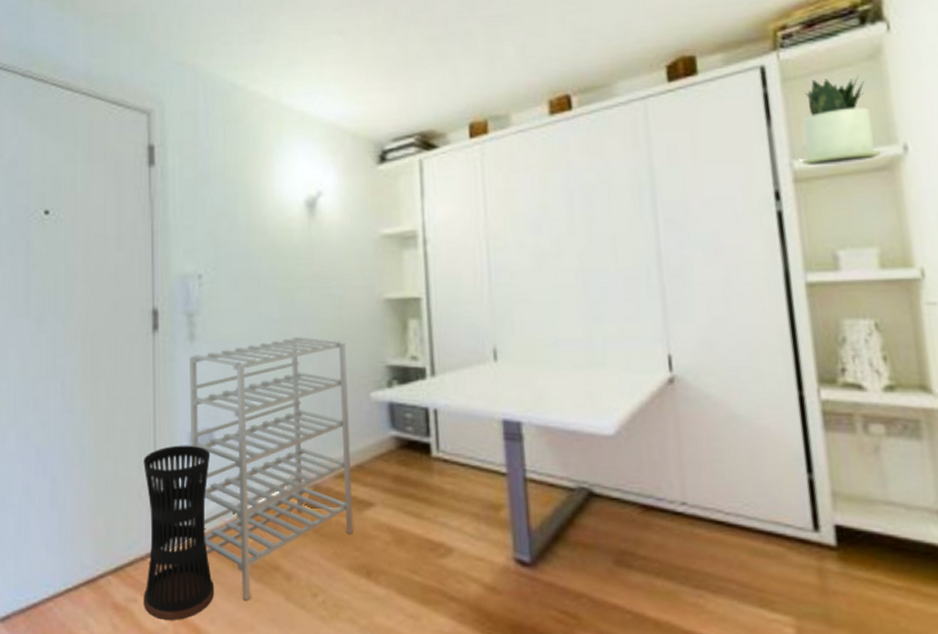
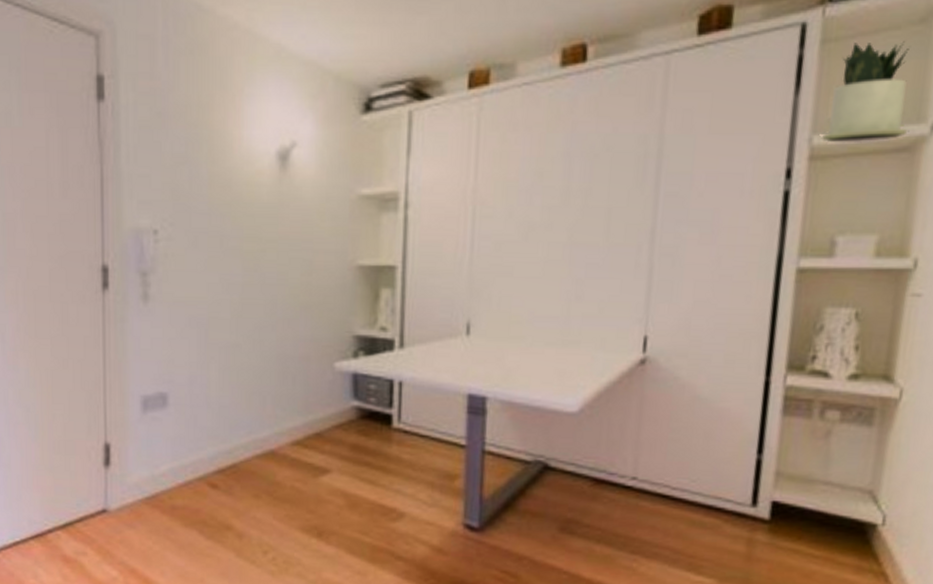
umbrella stand: present [143,445,215,620] -> none [93,408,166,572]
shoe rack: present [189,337,353,600] -> none [143,302,312,556]

